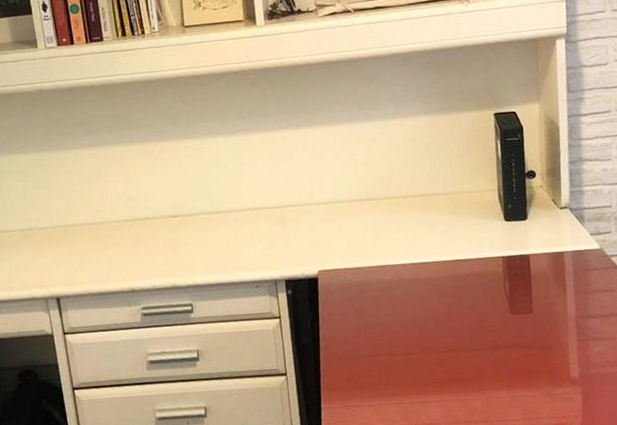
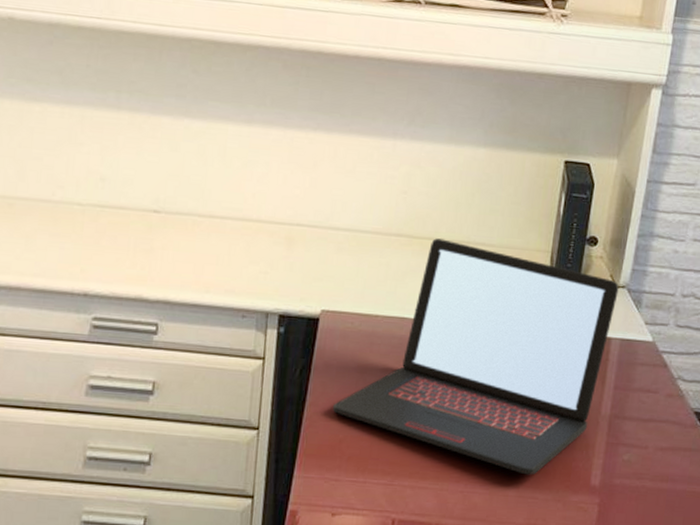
laptop: none [343,196,562,378] -> present [333,238,619,475]

